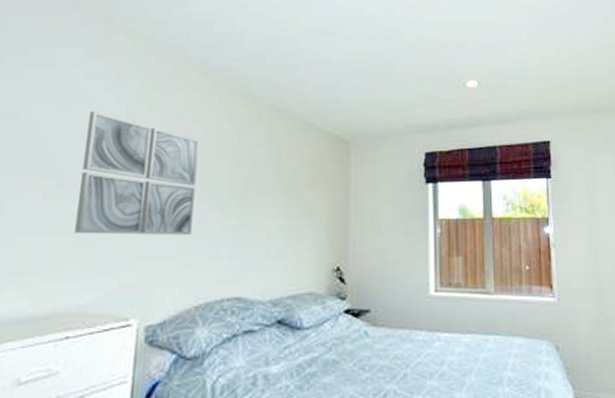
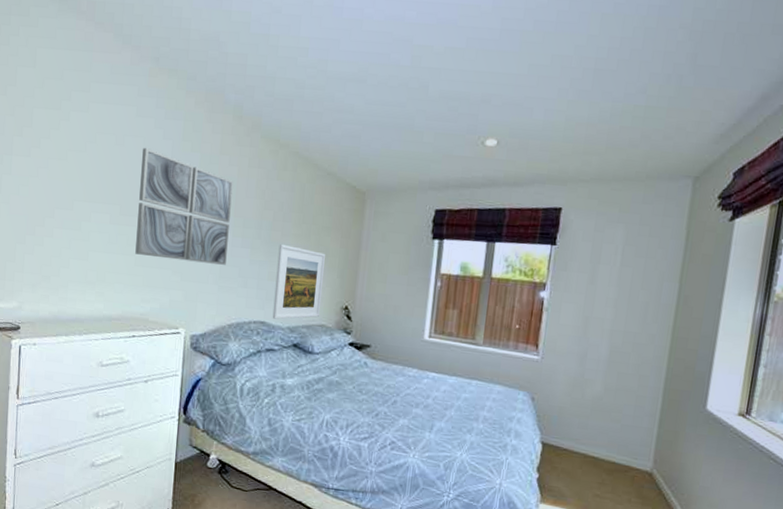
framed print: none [250,205,310,293] -> present [272,244,325,320]

